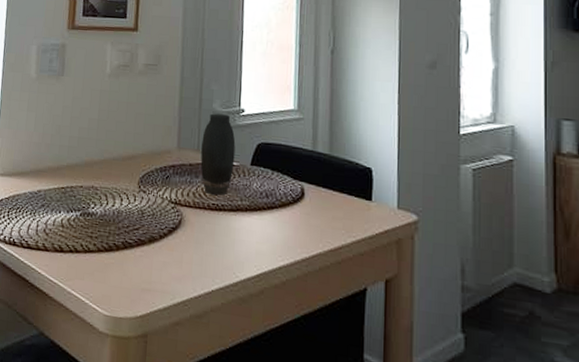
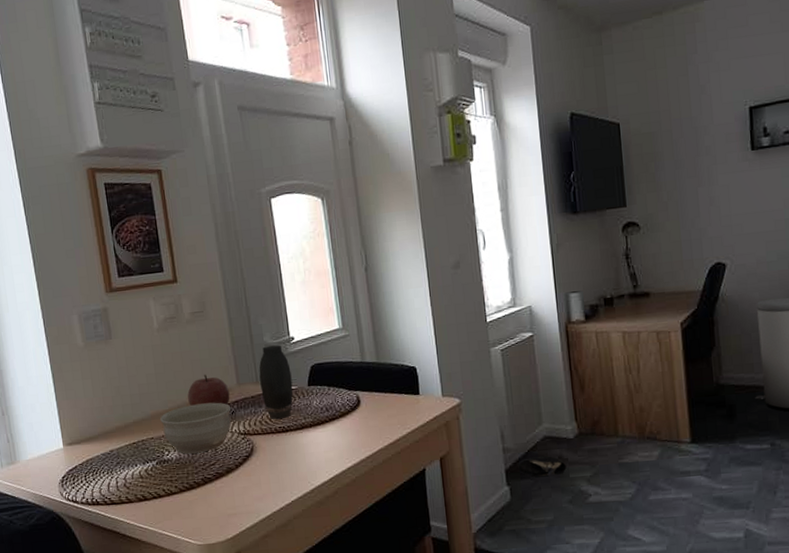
bowl: none [92,159,167,214] -> present [159,402,232,454]
fruit: none [125,130,168,168] -> present [187,374,230,406]
shoe: none [478,304,538,335] -> present [518,455,567,477]

